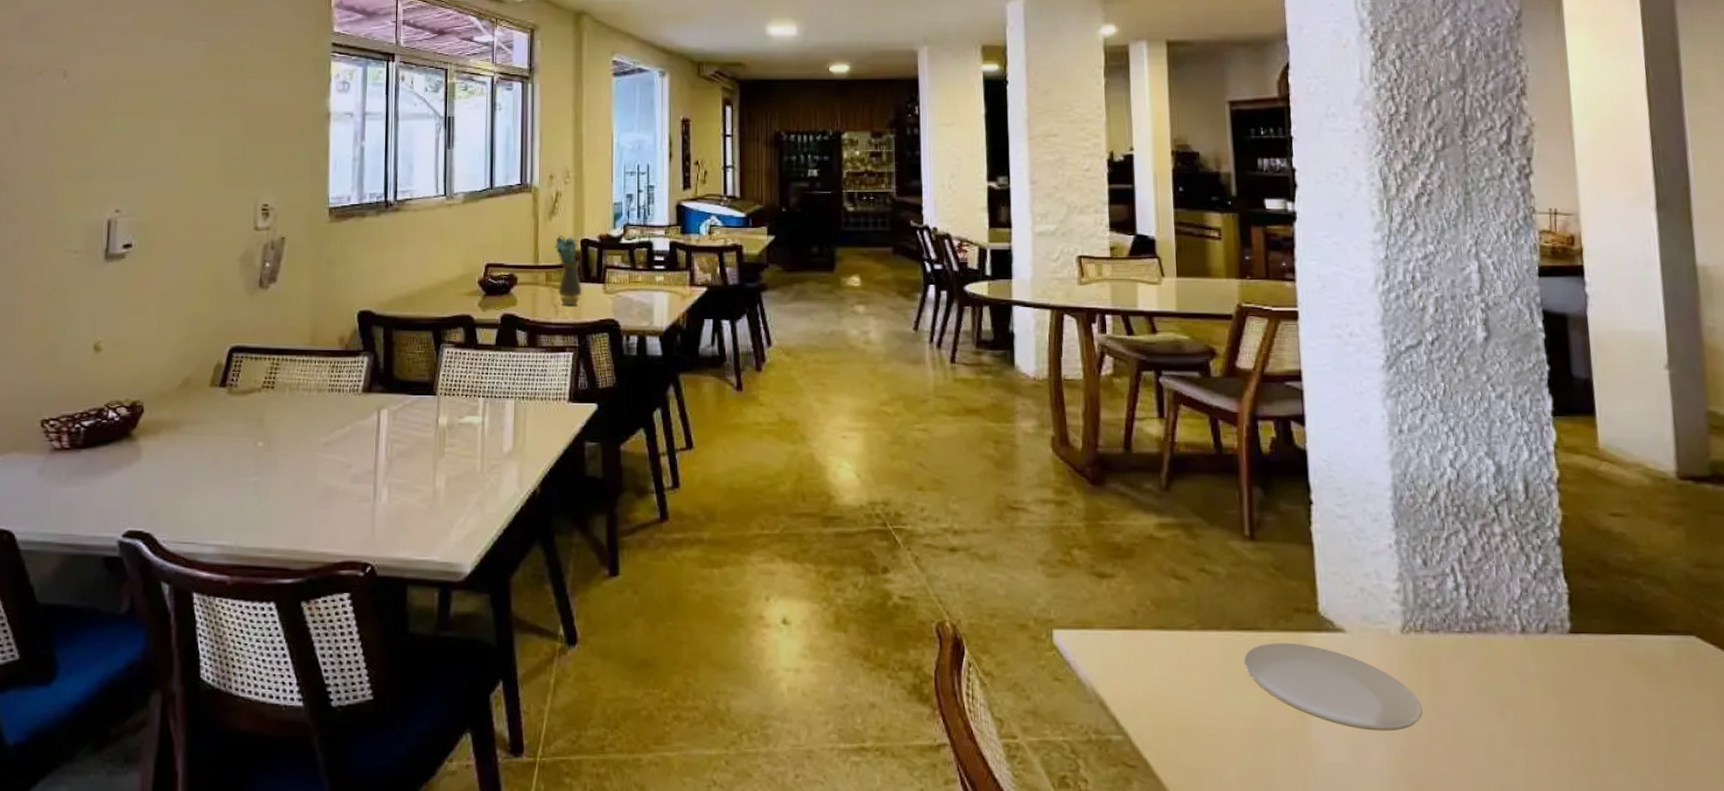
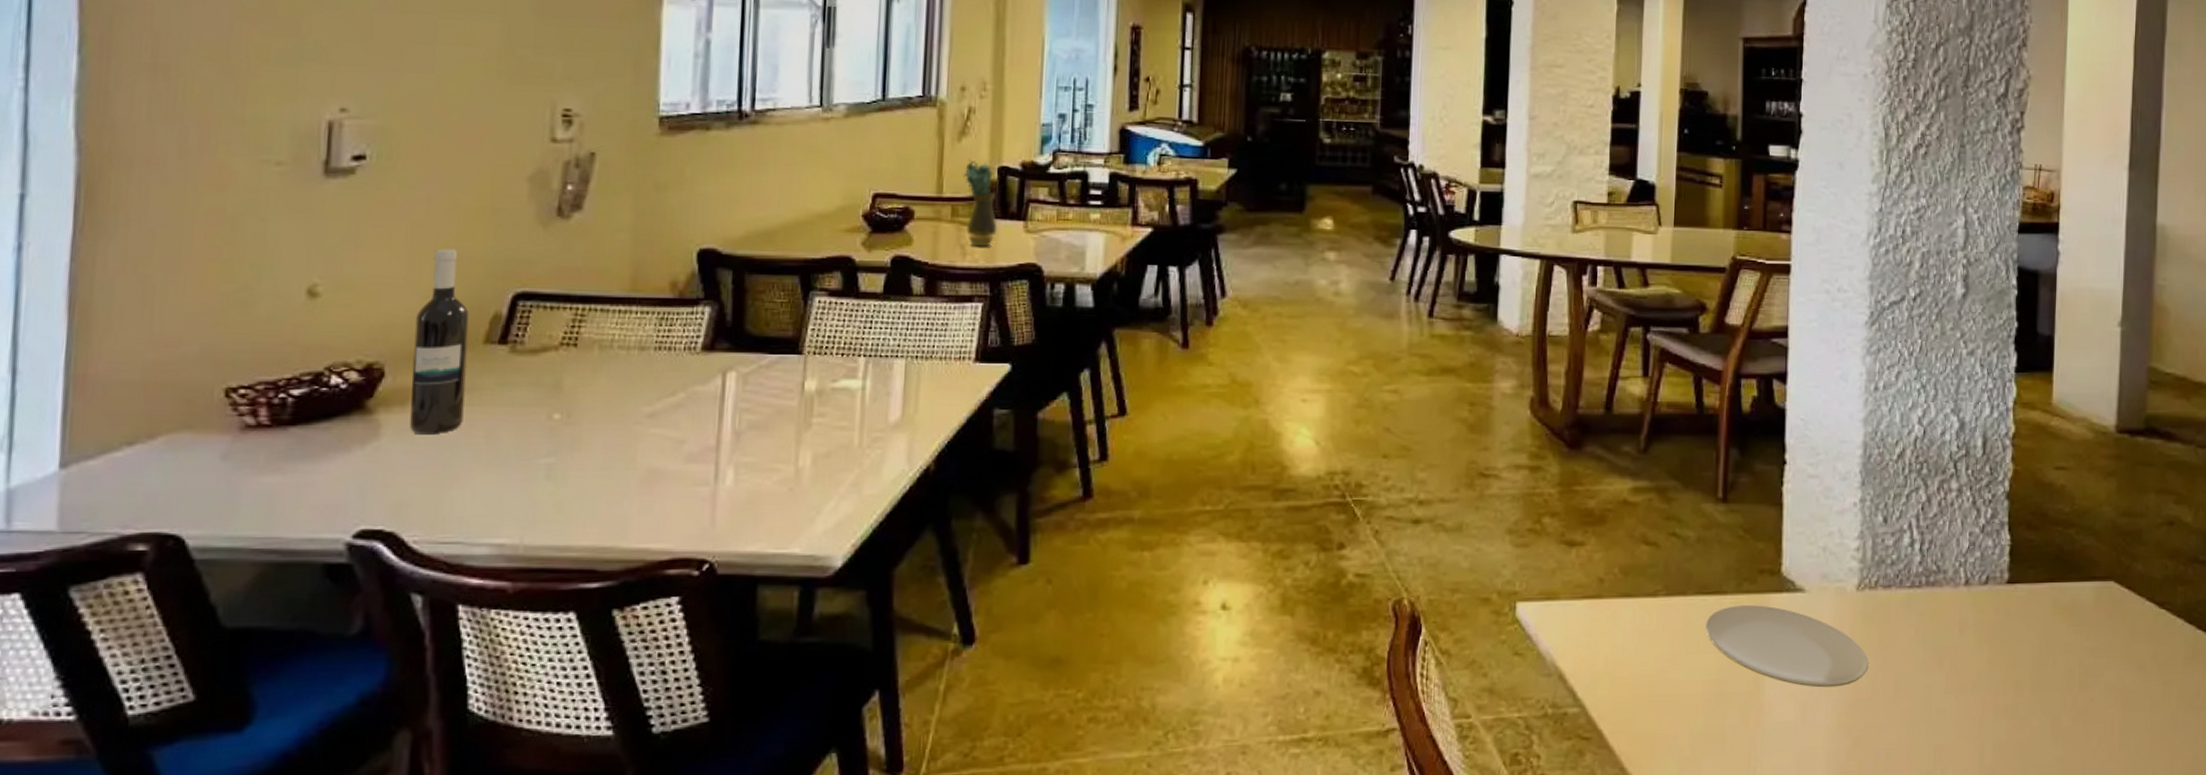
wine bottle: none [160,313,200,457] -> present [410,249,470,435]

